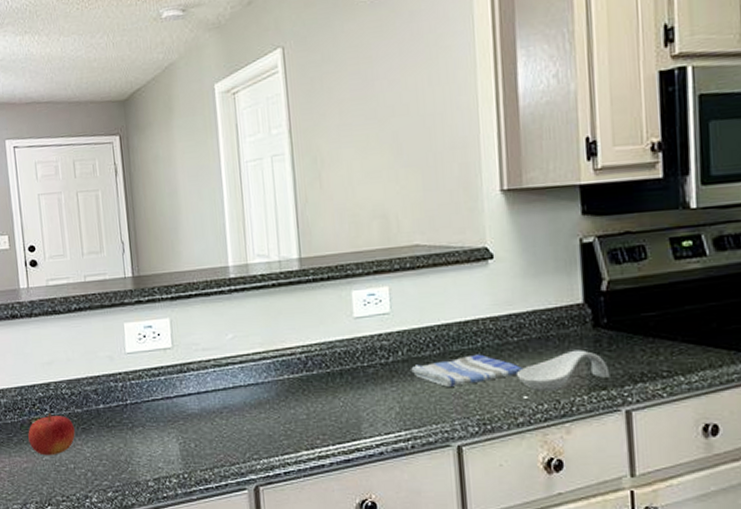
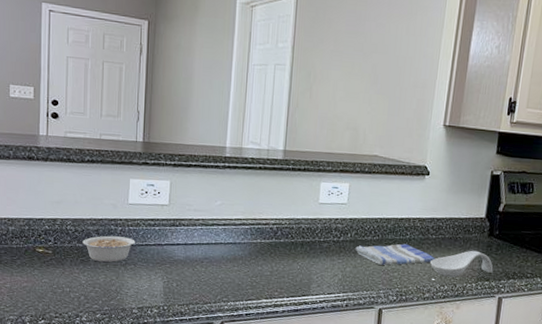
fruit: present [28,413,75,456] -> none [31,244,74,279]
legume: none [81,394,147,427] -> present [82,235,141,262]

